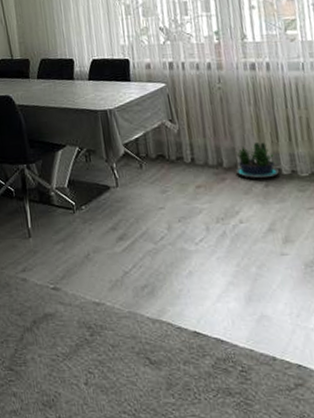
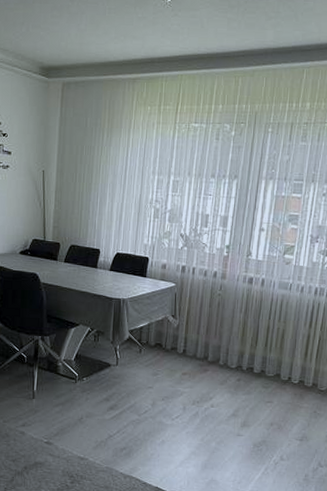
potted plant: present [234,142,280,179] -> none [218,344,252,374]

